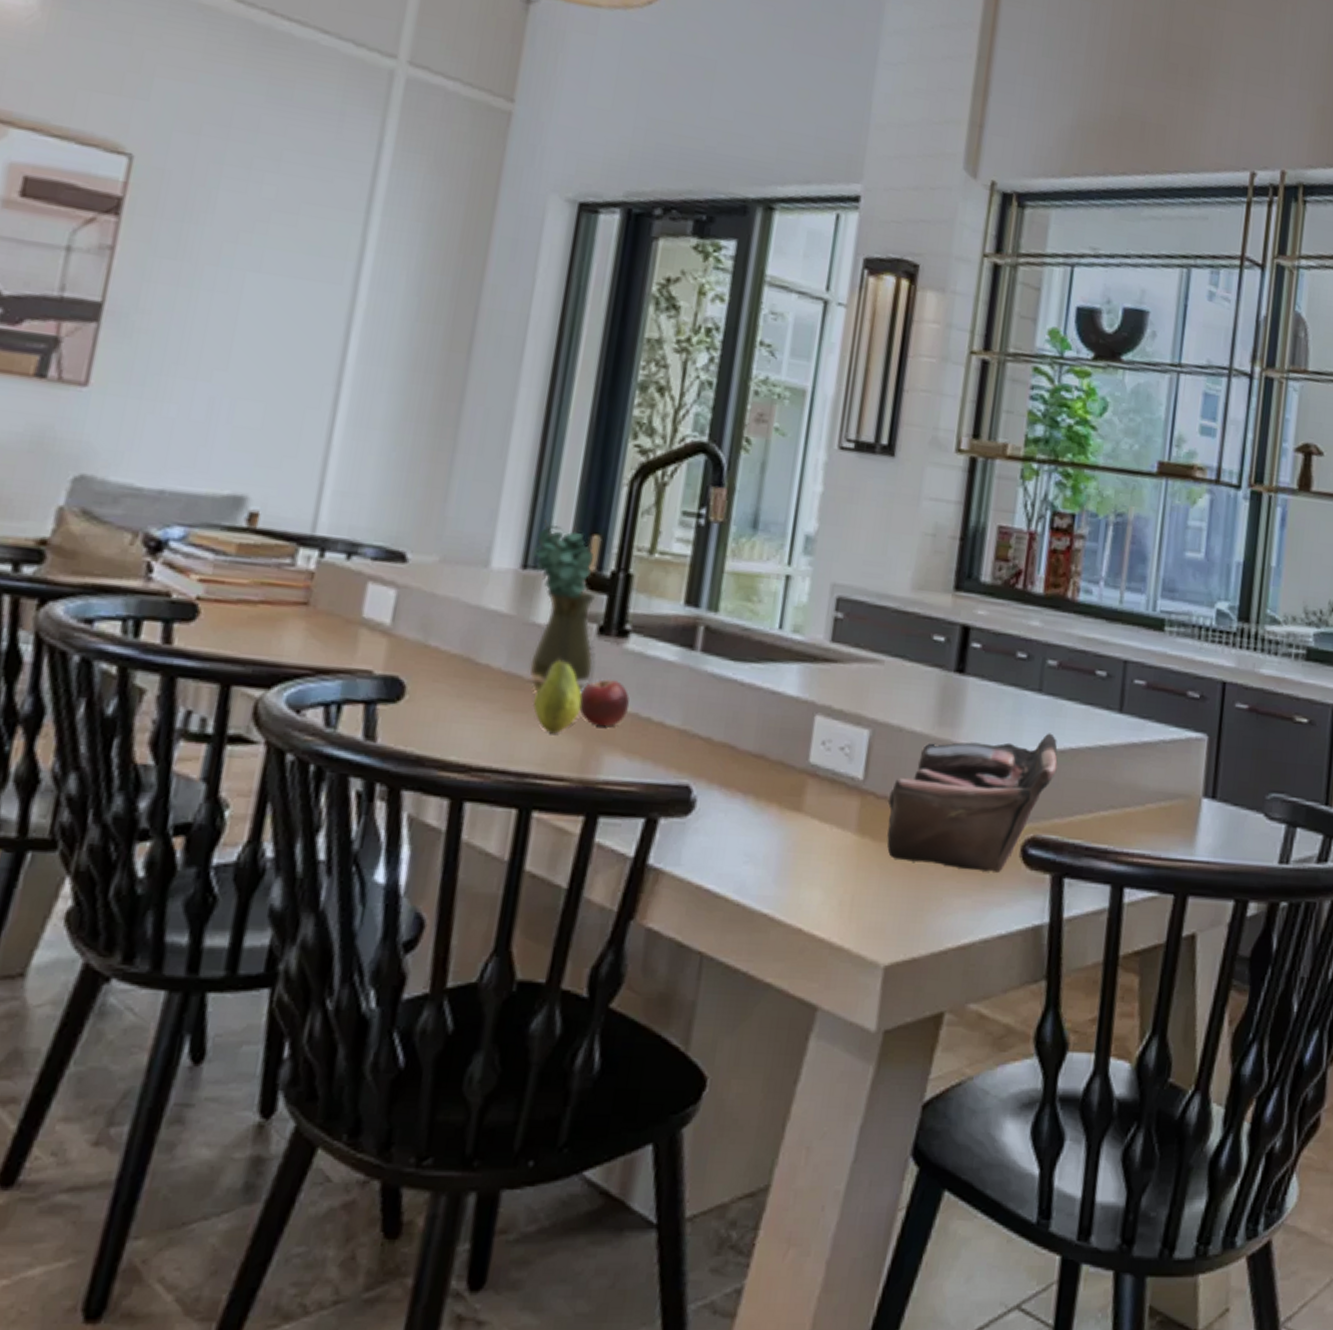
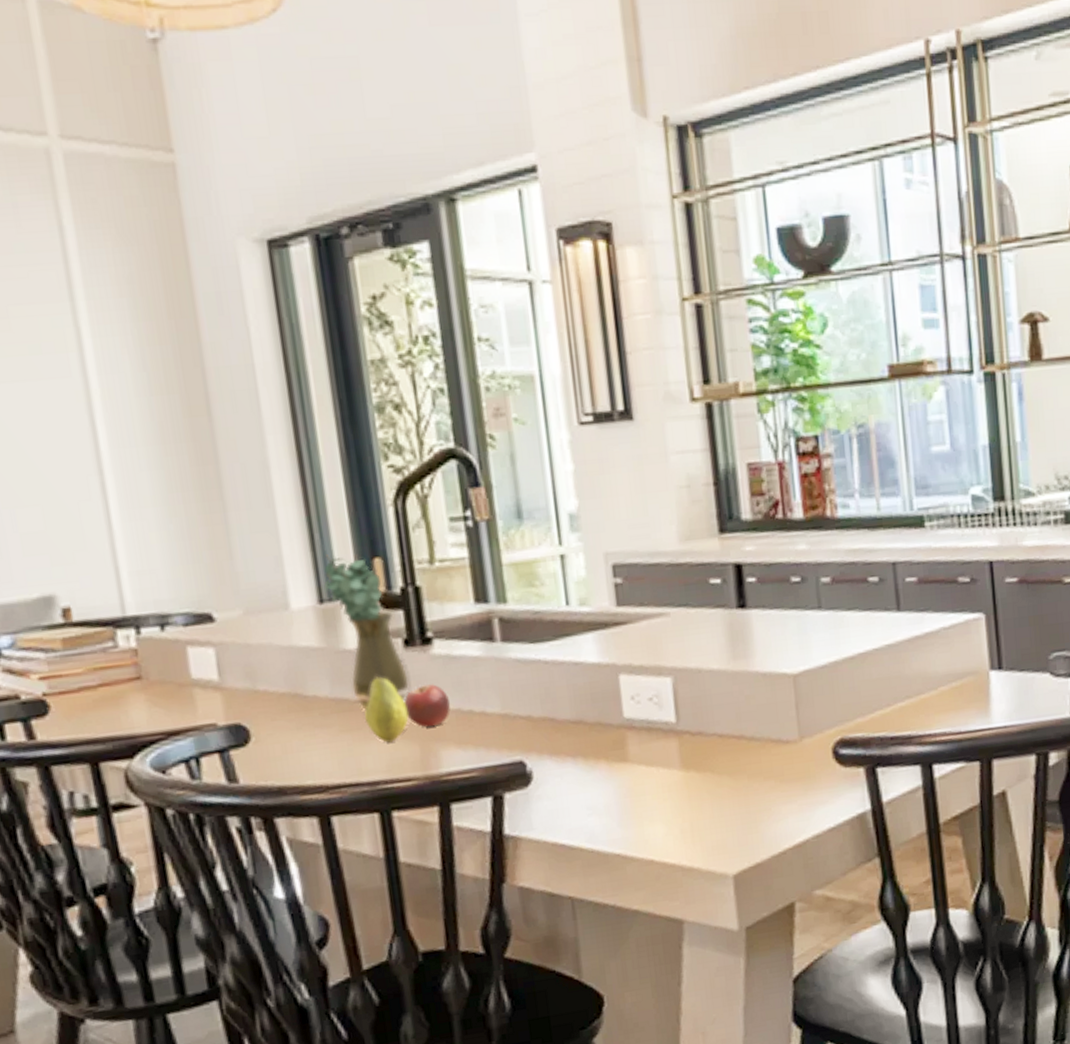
tote bag: present [887,733,1058,873] -> none [702,644,850,784]

